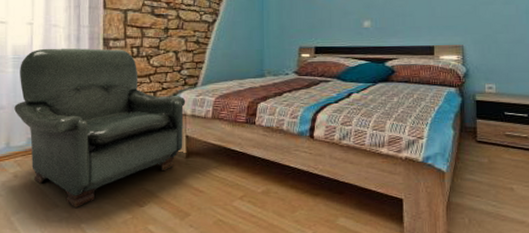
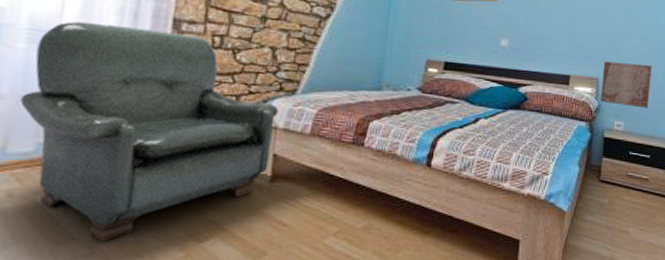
wall art: none [466,28,520,69] -> present [600,61,652,108]

